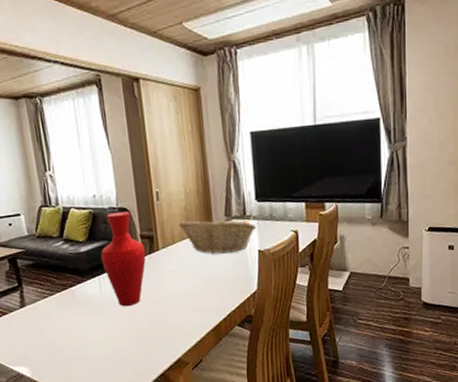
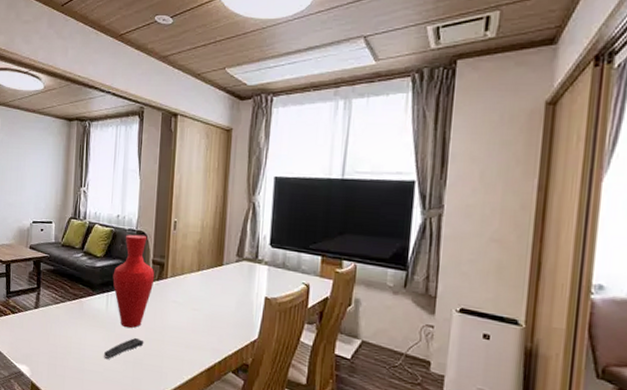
remote control: none [106,314,147,342] -> present [103,338,144,360]
fruit basket: present [178,218,257,254] -> none [190,254,267,295]

